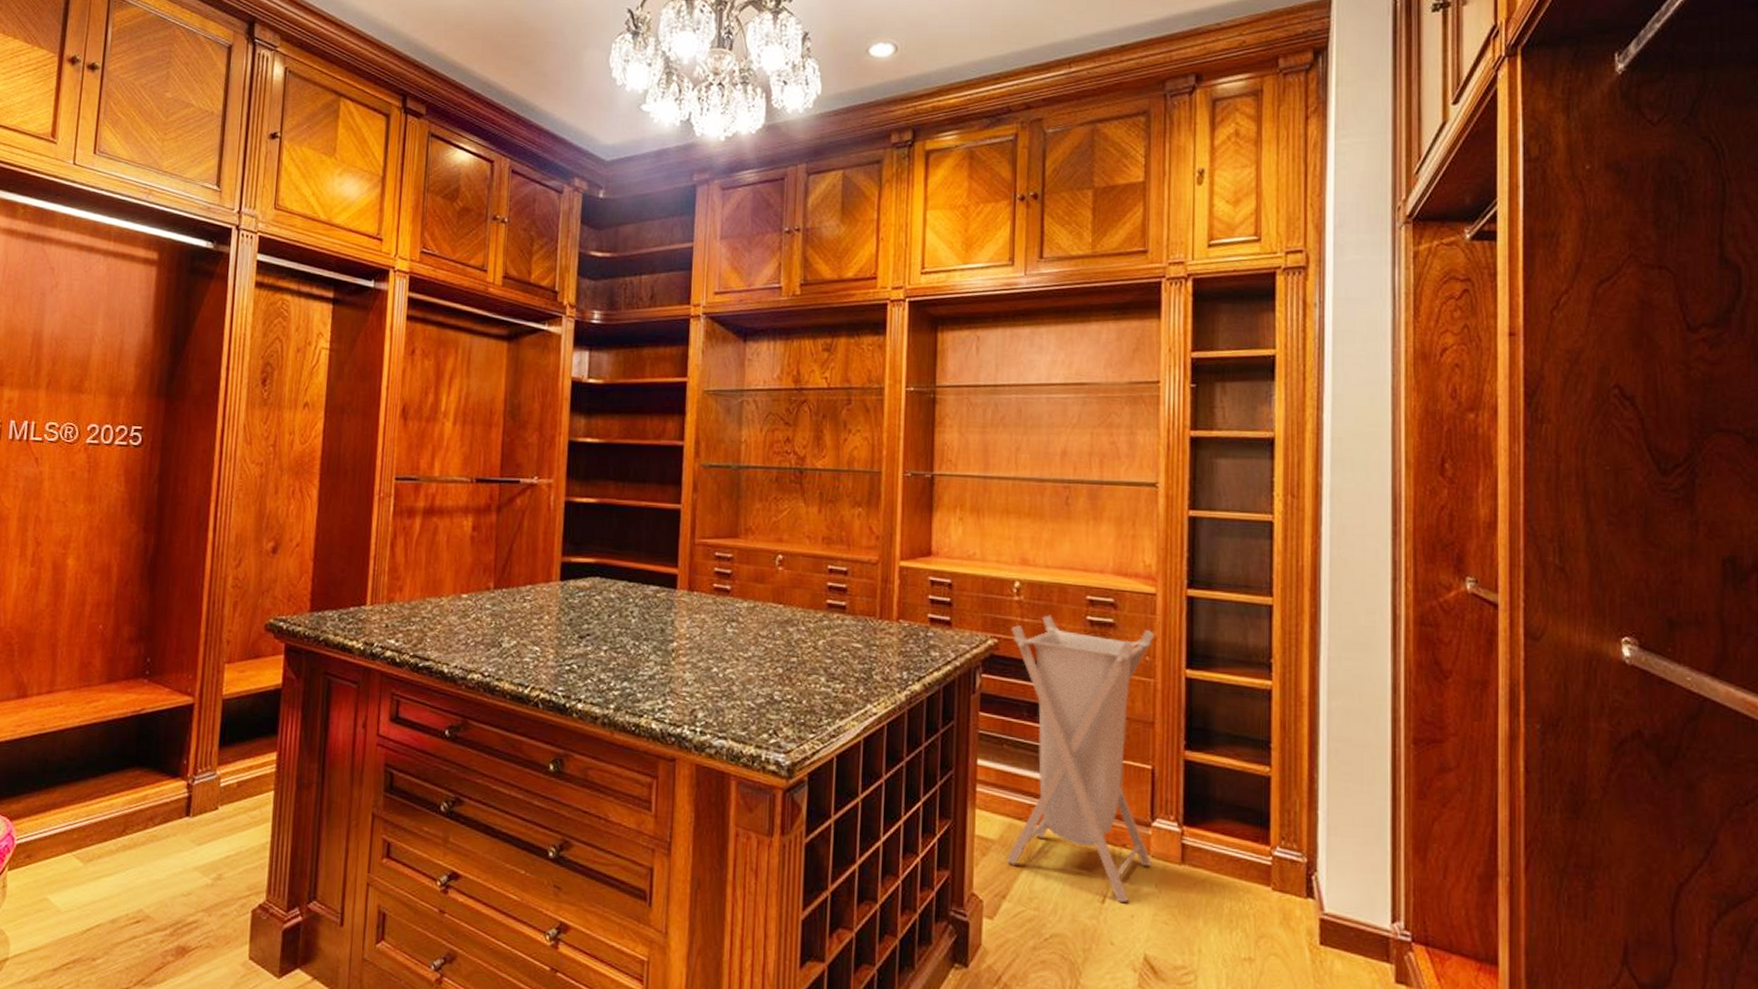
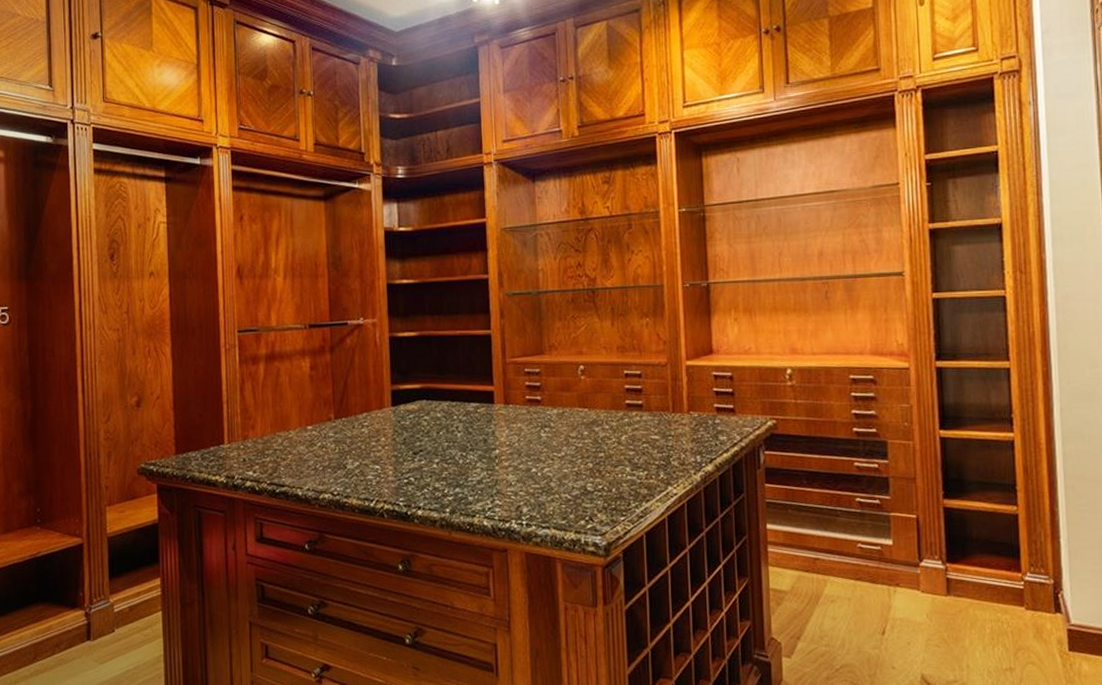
laundry hamper: present [1006,615,1156,903] -> none [787,395,923,633]

